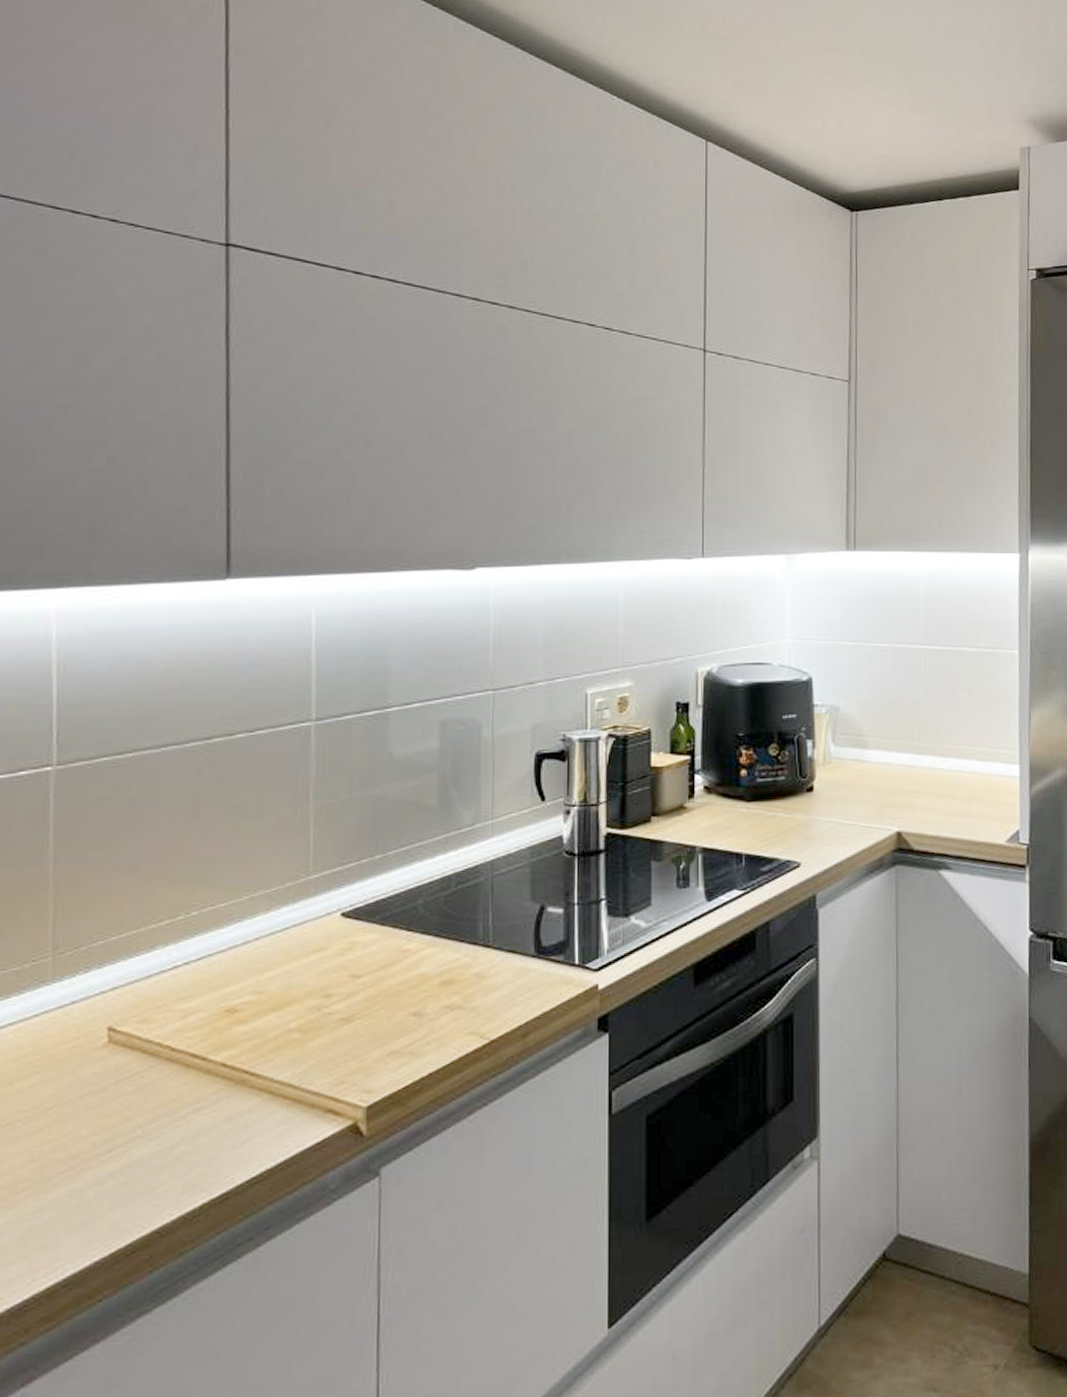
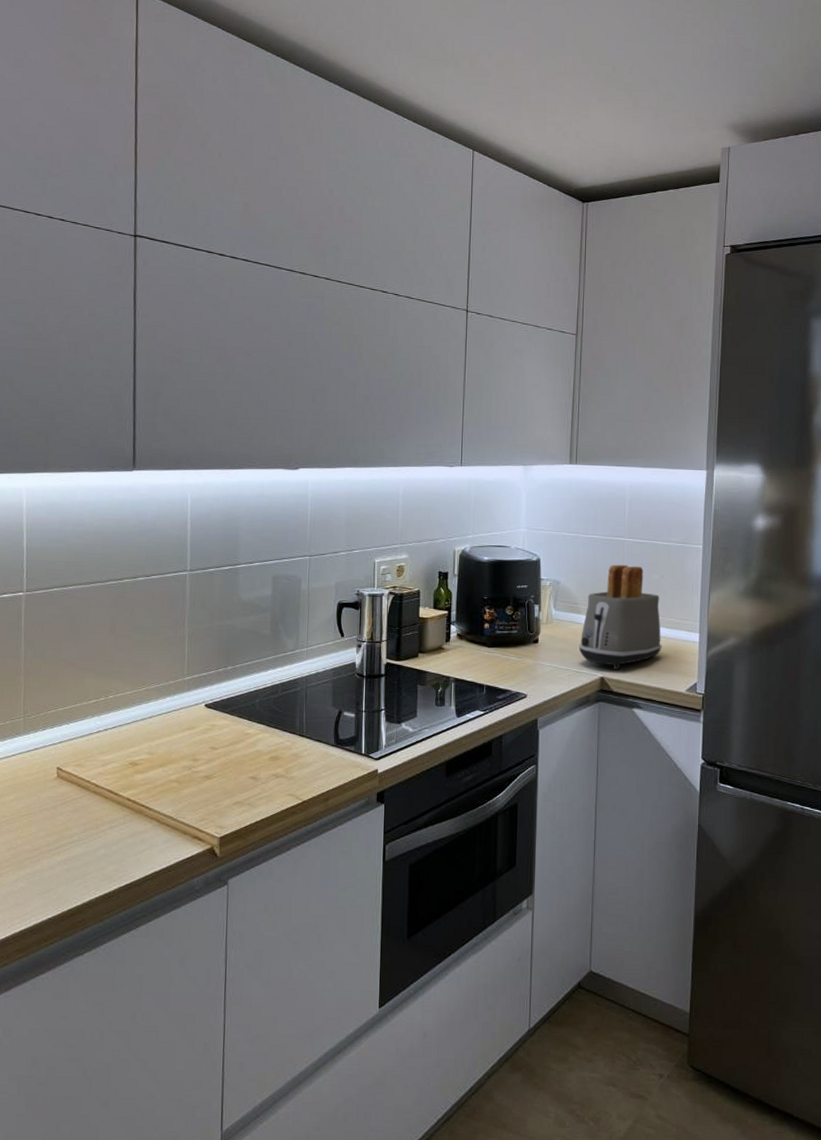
toaster: none [866,680,974,820] -> present [578,564,662,670]

